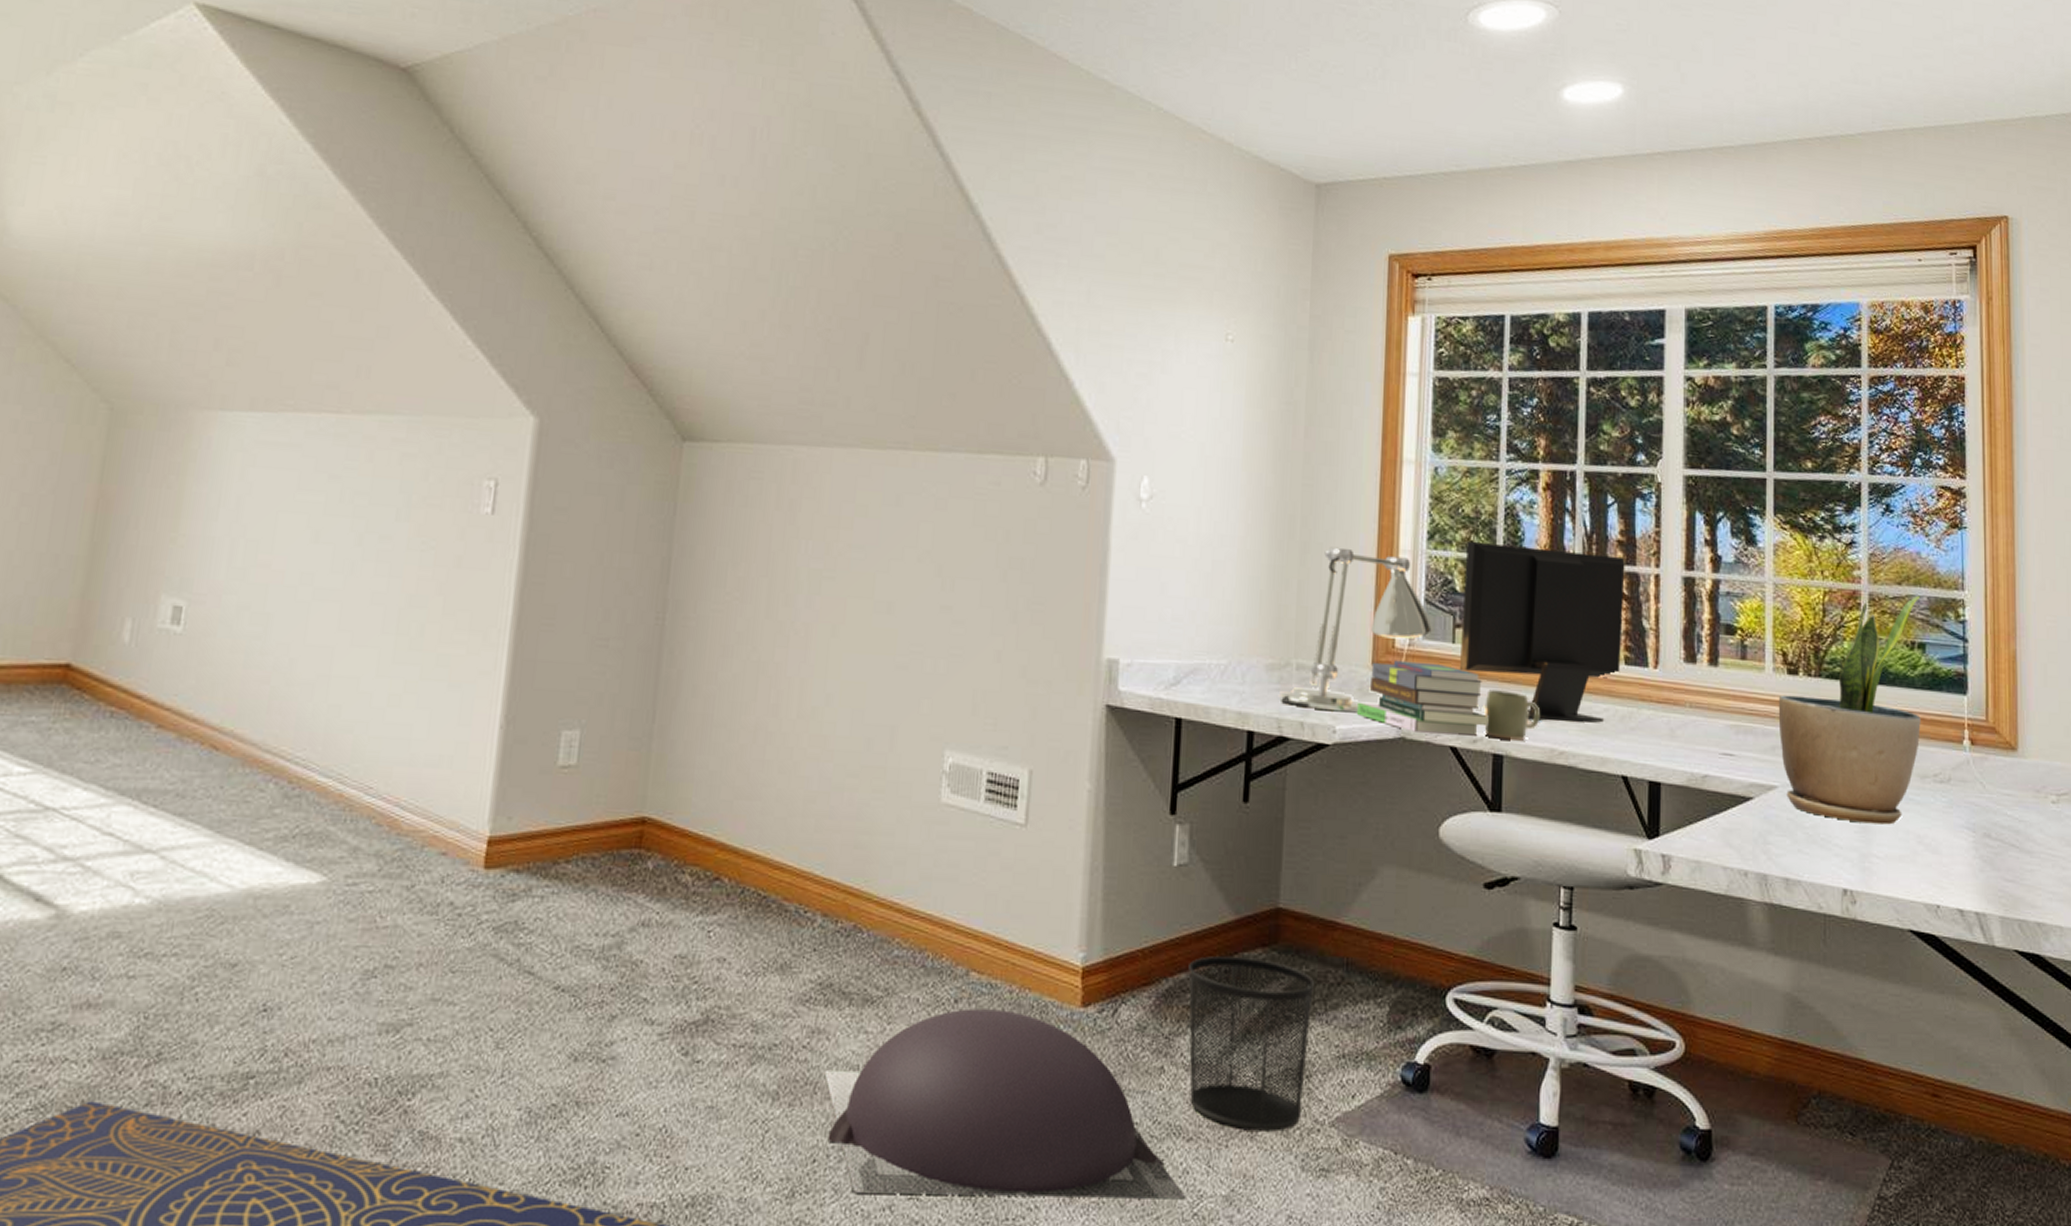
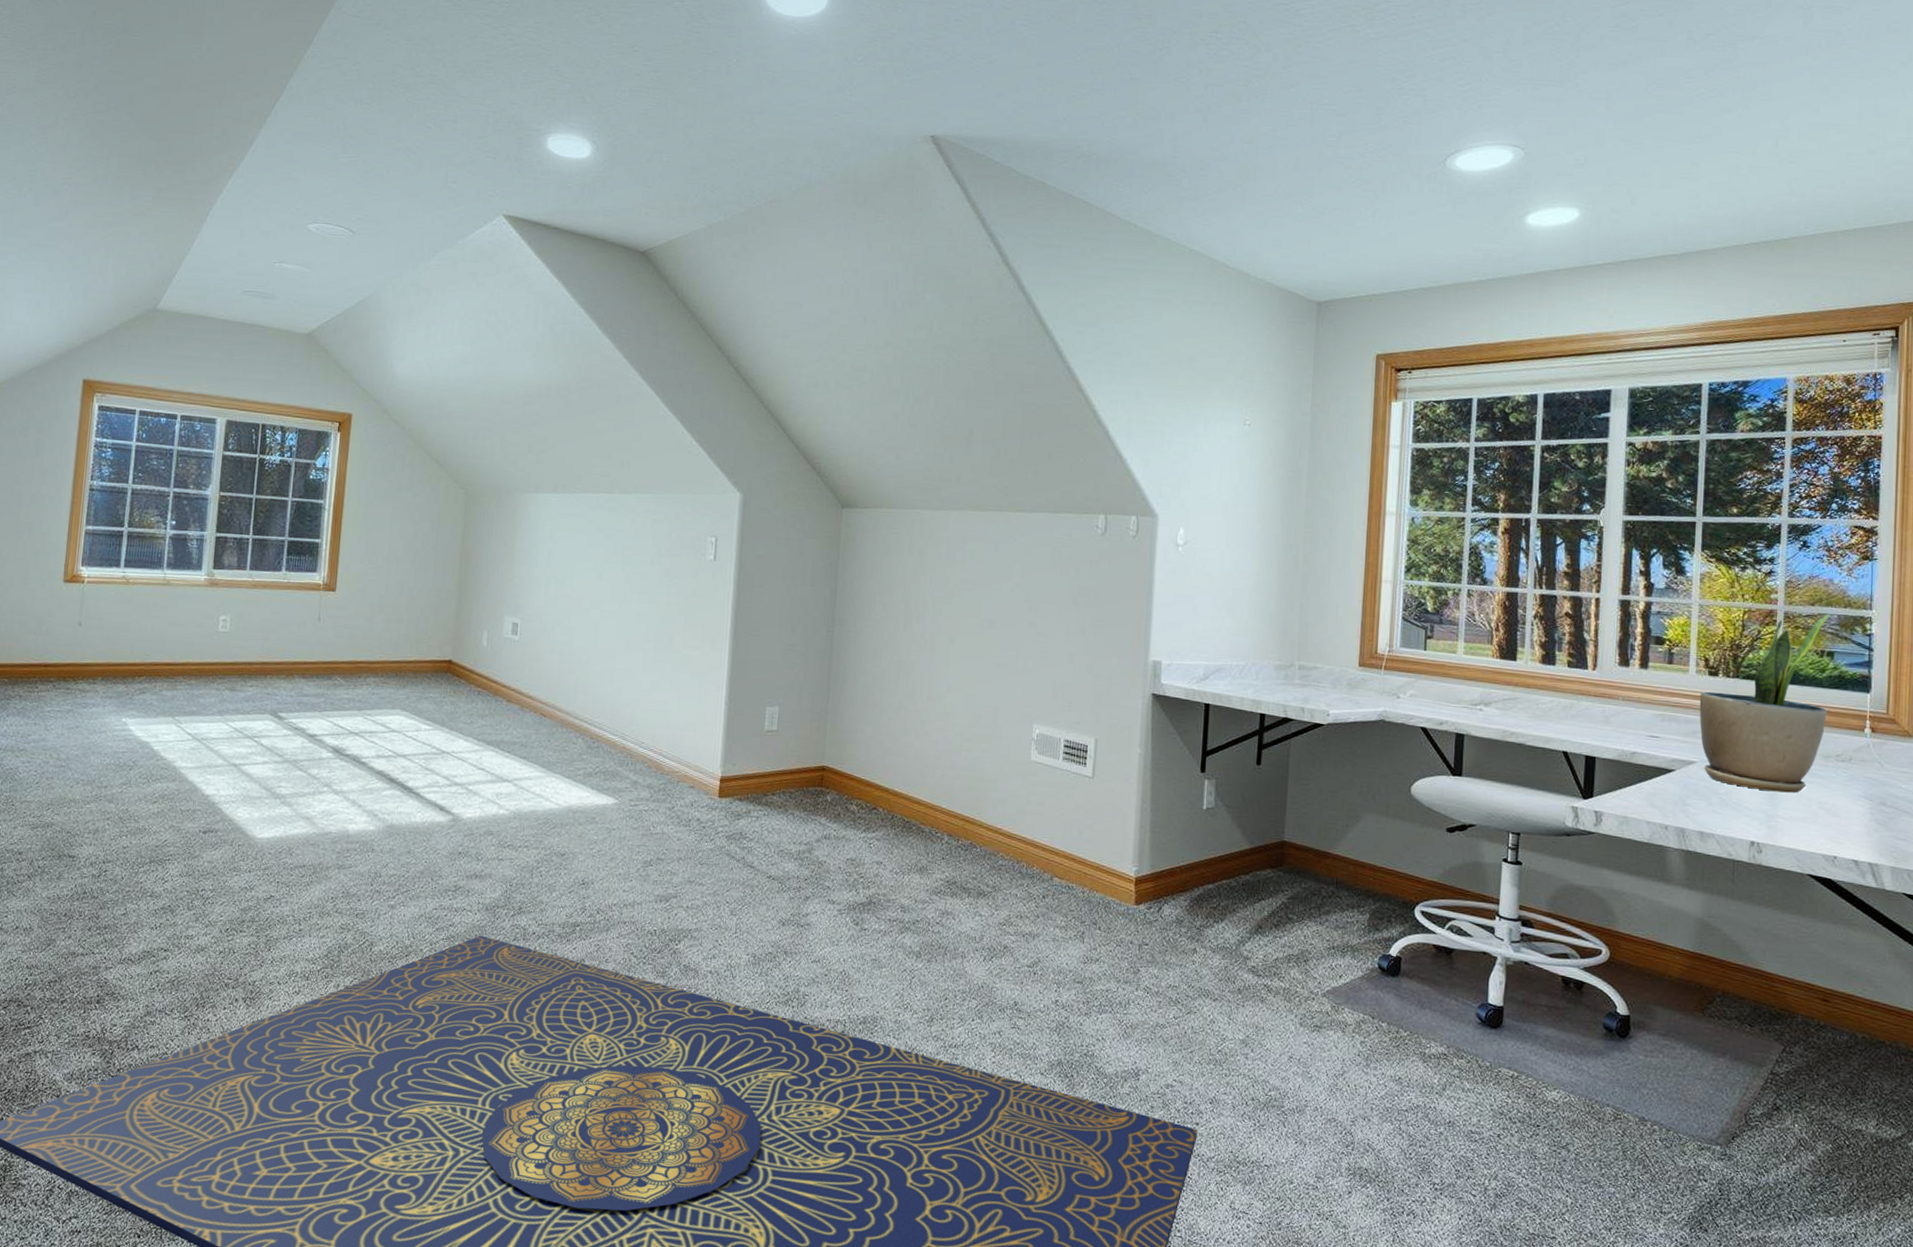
exercise ball: present [824,1008,1186,1200] -> none [952,902,1213,1041]
waste bin: present [1188,955,1315,1132] -> none [1214,873,1312,998]
desk lamp: present [1279,546,1433,713] -> none [1285,578,1409,702]
books: present [1357,660,1489,737] -> none [1347,663,1453,721]
computer monitor: present [1459,540,1625,723] -> none [1429,573,1570,711]
mug: present [1484,689,1541,741] -> none [1449,685,1496,724]

